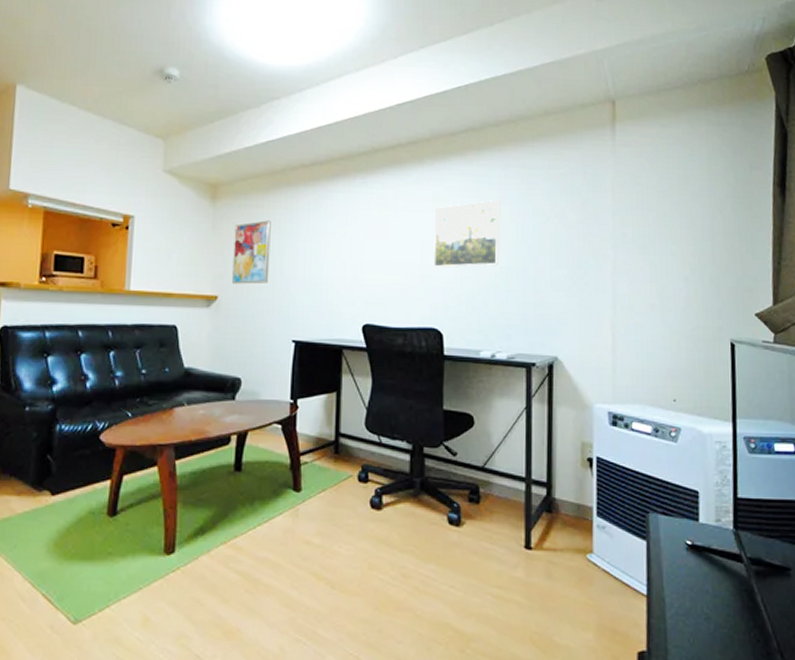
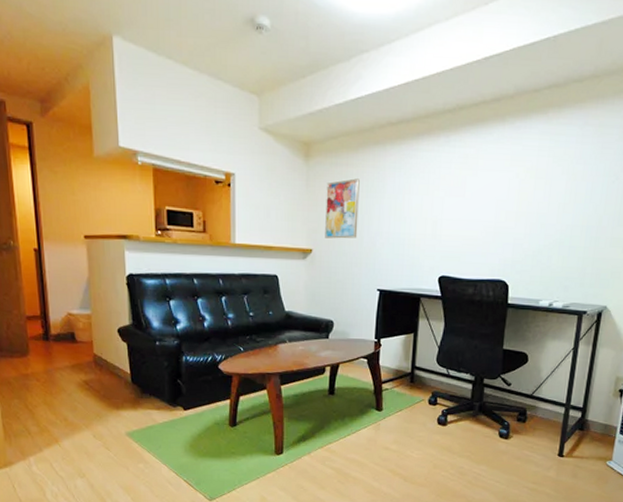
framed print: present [433,199,501,268] -> none [506,159,575,226]

